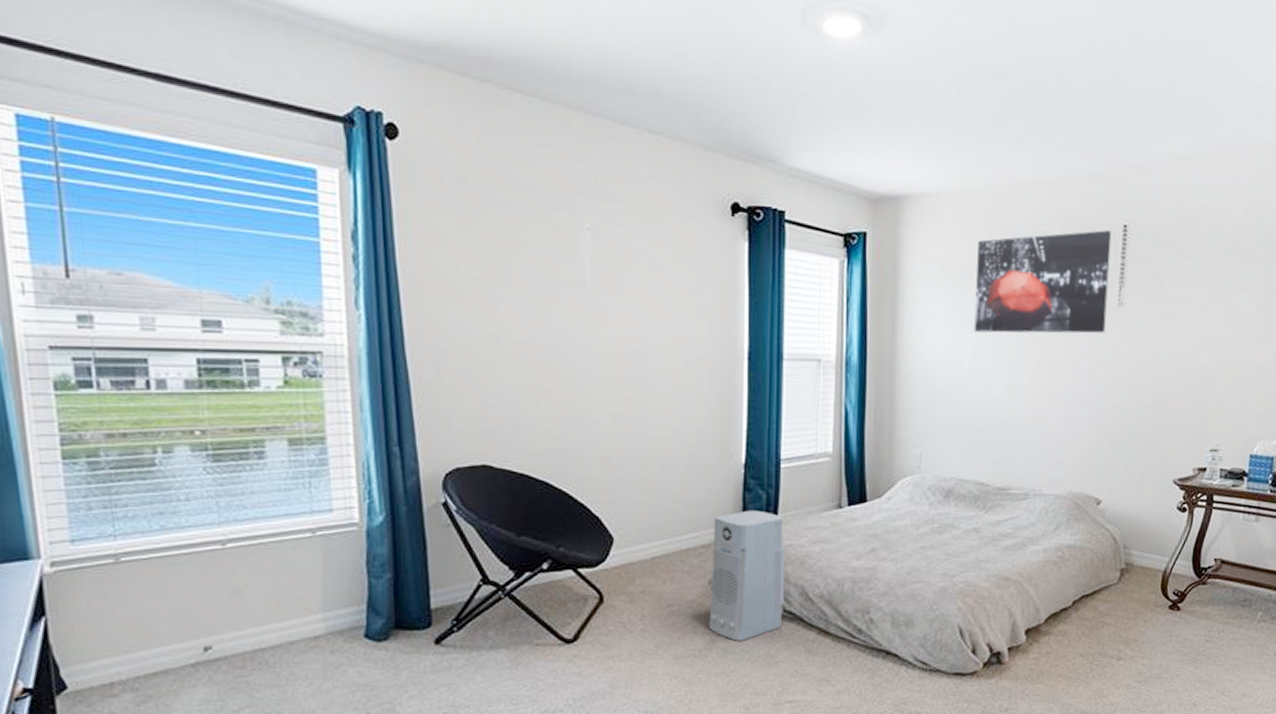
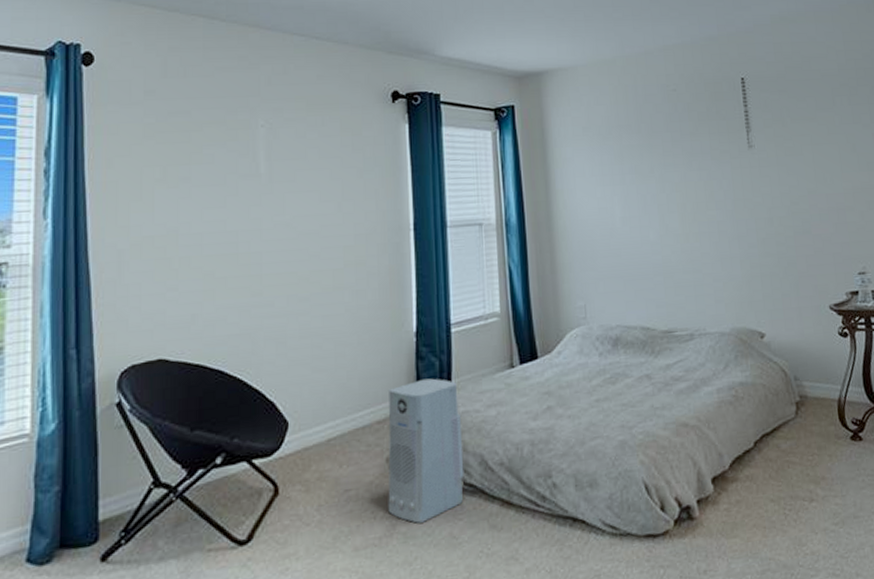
wall art: present [974,230,1112,334] -> none [615,84,741,184]

